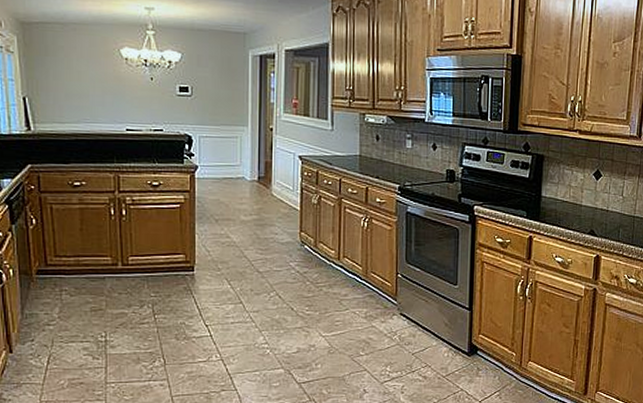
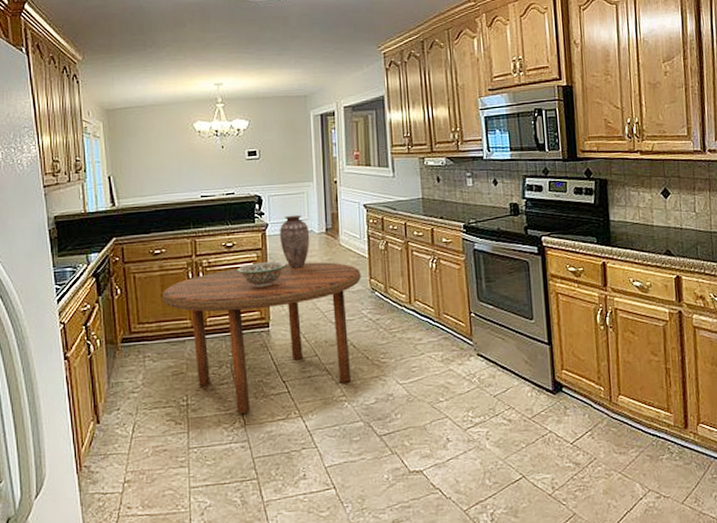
dining table: none [80,209,291,353] -> present [161,262,361,414]
decorative bowl: none [162,205,216,230] -> present [237,261,287,287]
vase: none [210,159,241,215] -> present [280,214,310,269]

